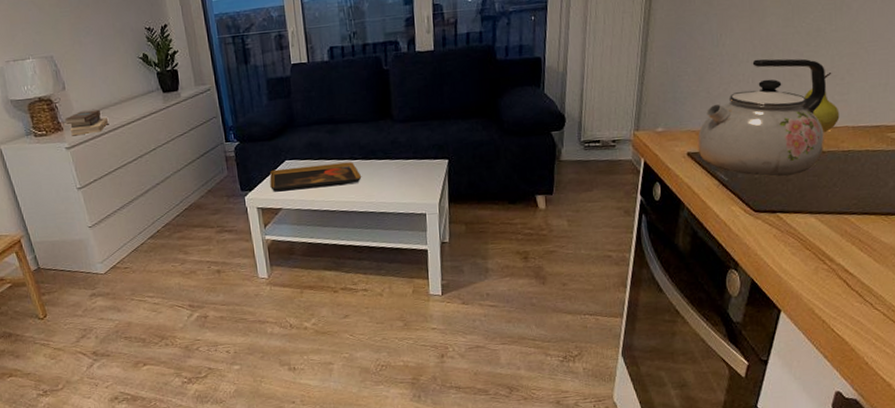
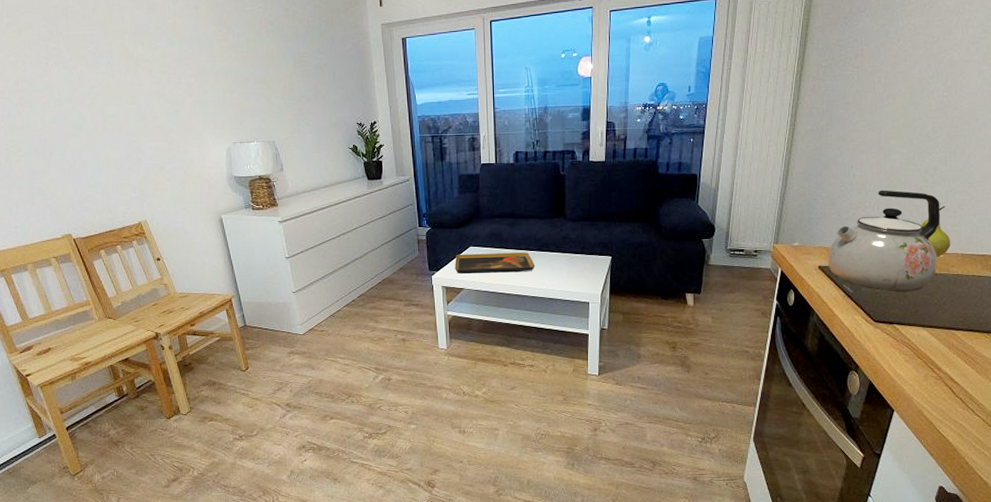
books: present [64,109,109,136] -> none [280,190,319,212]

